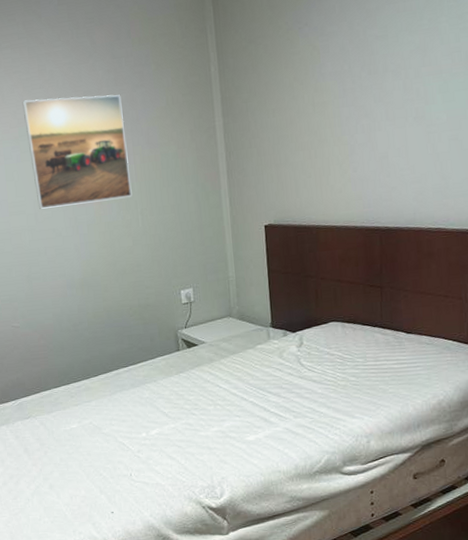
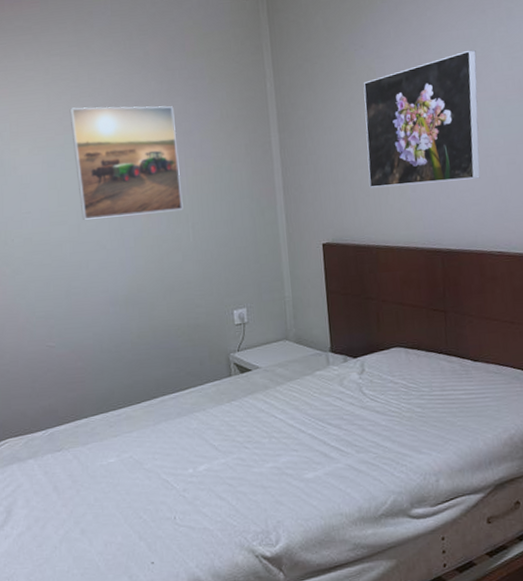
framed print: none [307,22,423,170] -> present [363,49,480,188]

